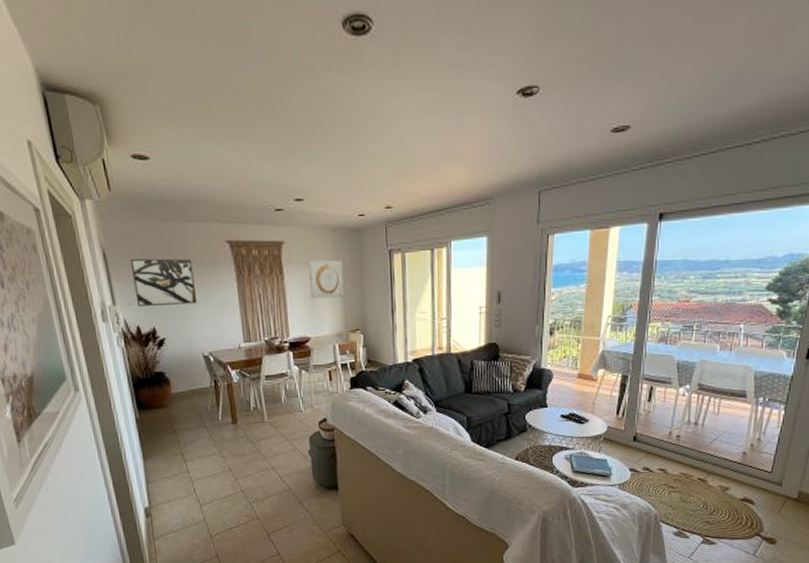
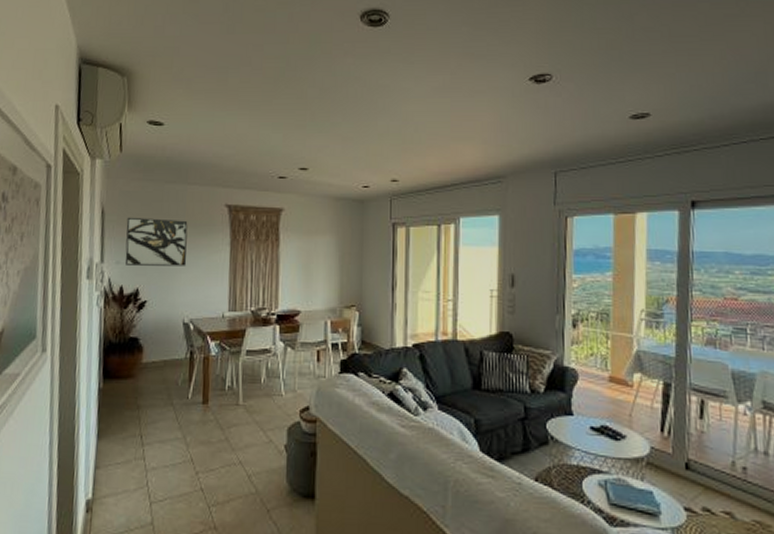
wall art: present [307,259,344,300] -> none [304,229,342,270]

